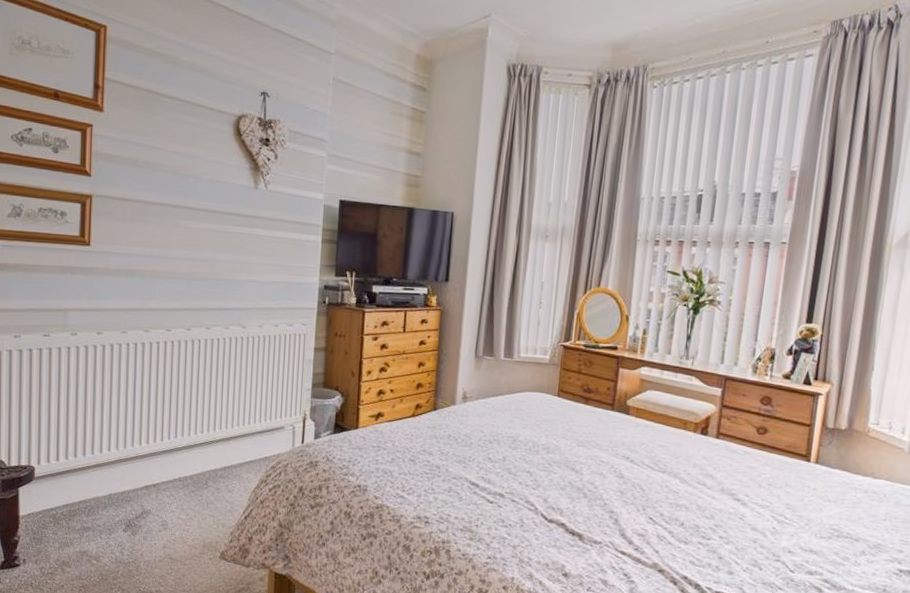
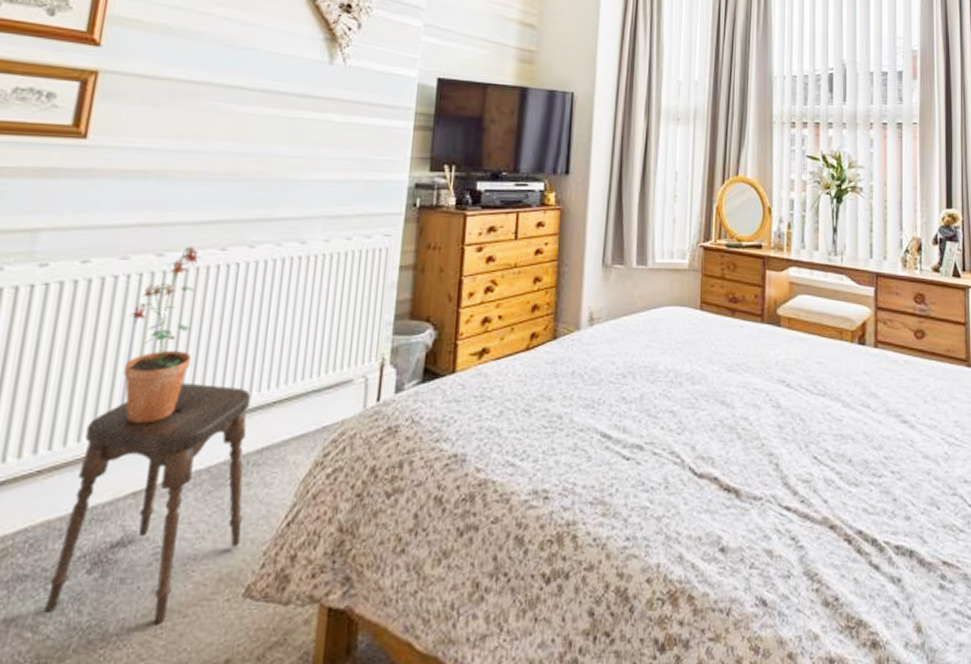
stool: none [102,419,216,568] -> present [44,383,252,625]
potted plant: none [131,326,174,444] -> present [123,247,201,424]

